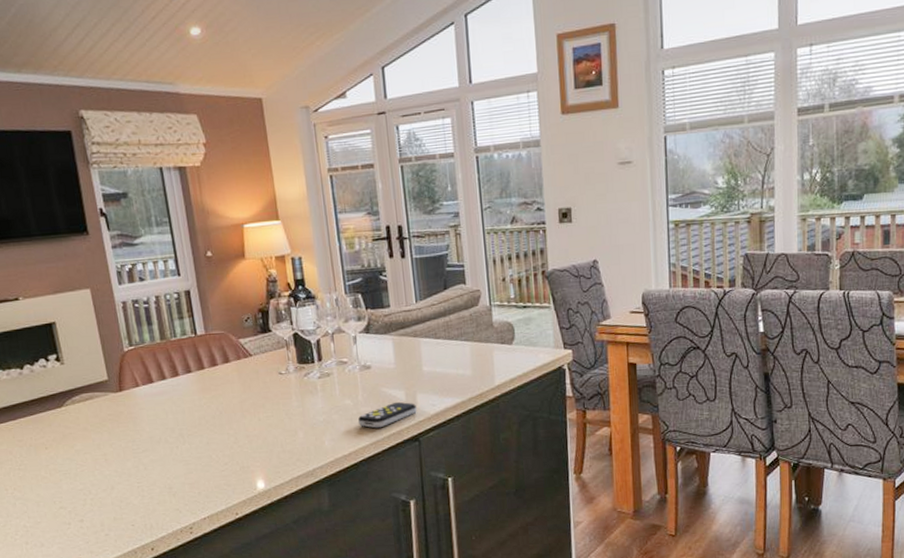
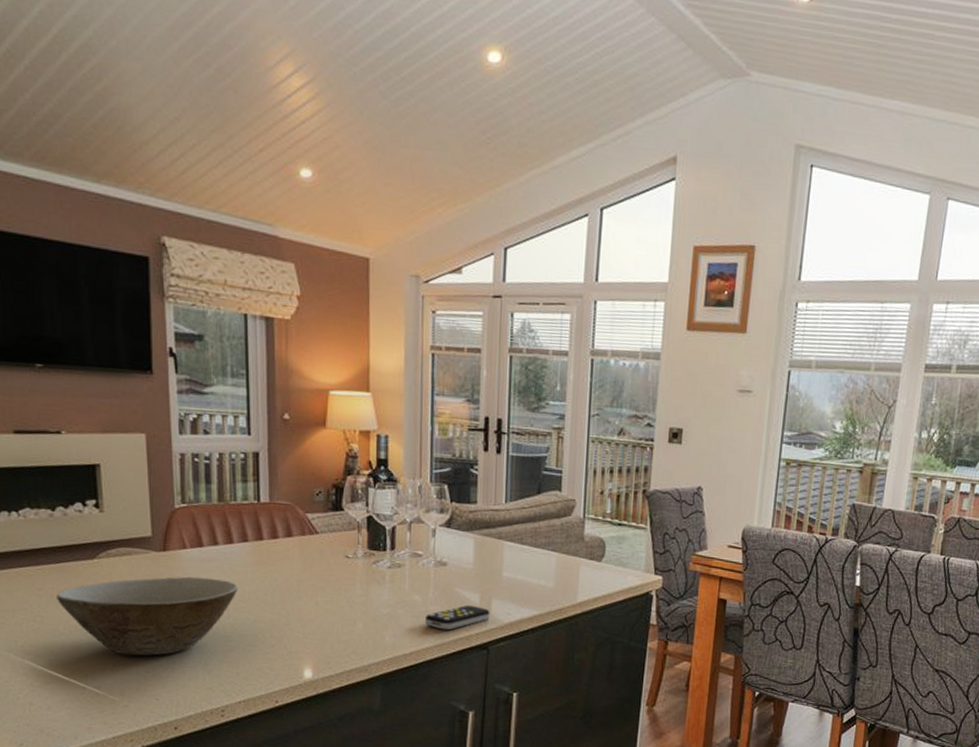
bowl: none [35,410,189,489] -> present [57,576,239,656]

